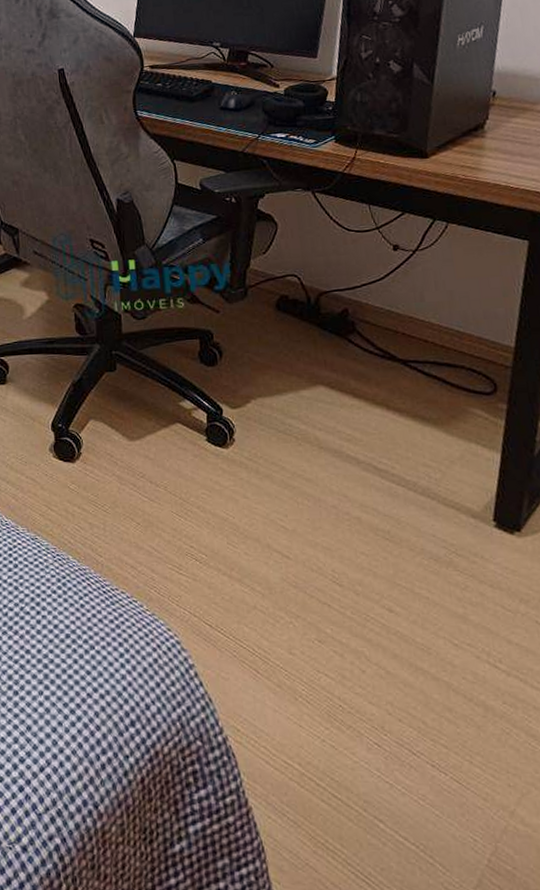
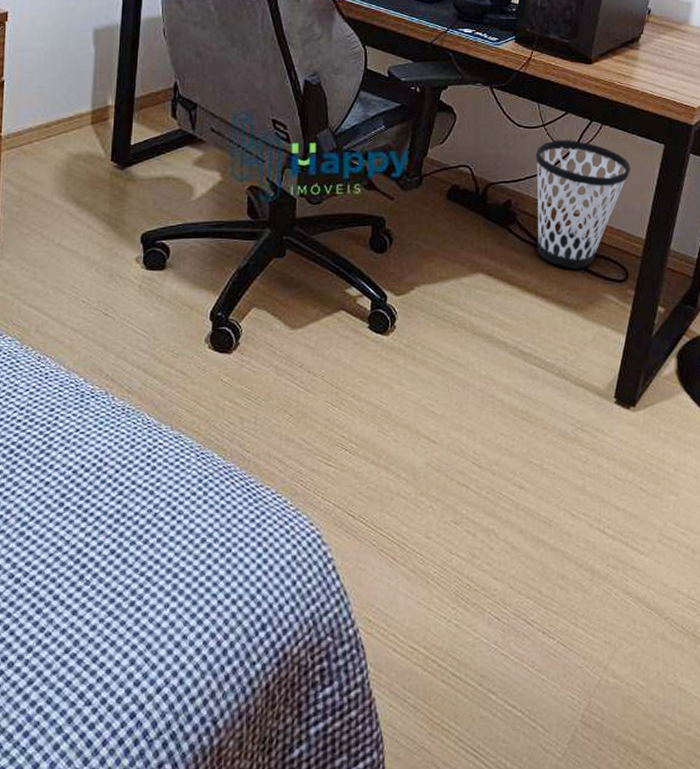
wastebasket: none [371,242,489,381] -> present [536,140,631,269]

